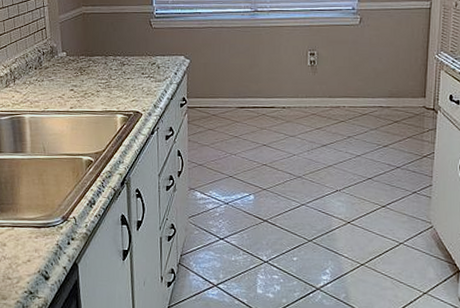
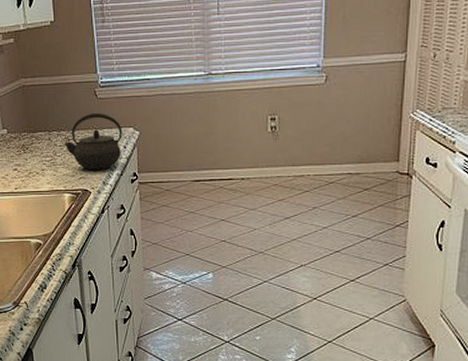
kettle: none [119,41,174,94] -> present [63,112,122,171]

